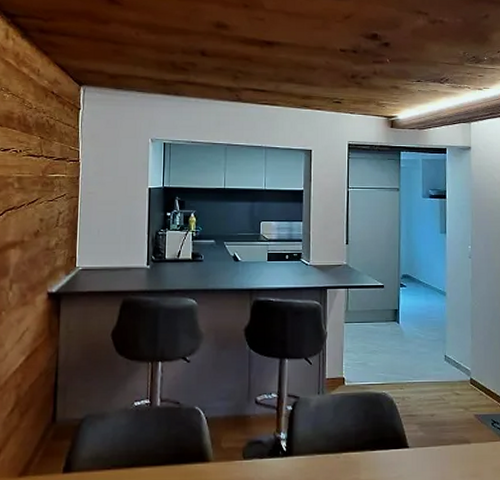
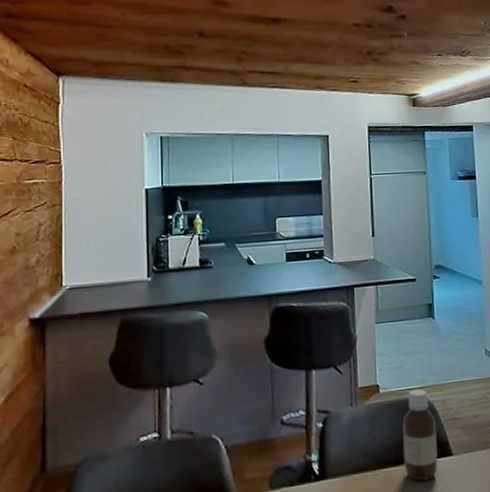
bottle: none [363,385,395,468] -> present [402,389,438,481]

